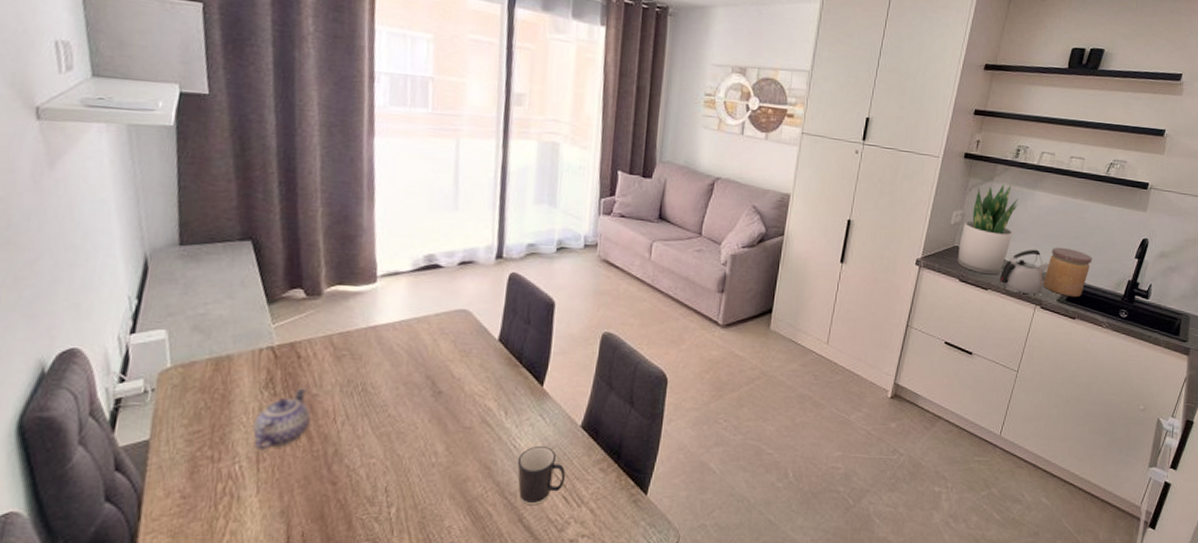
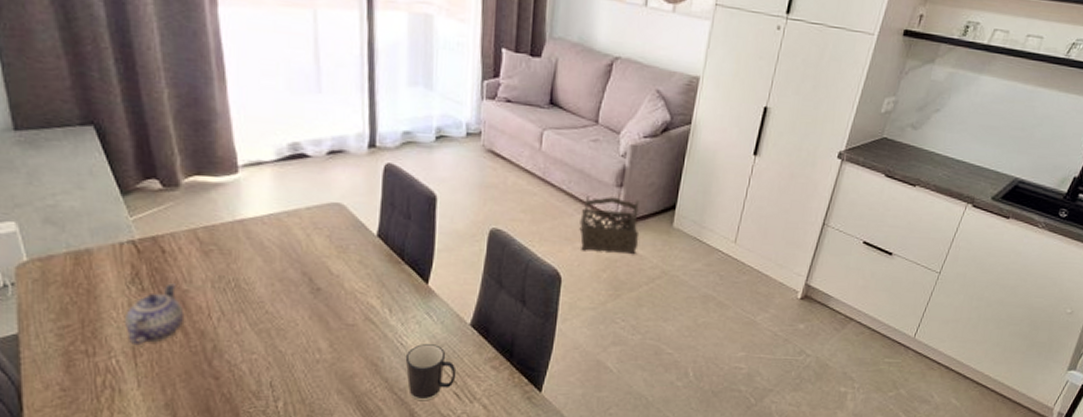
decorative basket: none [684,301,740,357] -> present [579,195,640,255]
planter: present [957,185,1019,275] -> none [884,68,962,170]
kettle: present [999,249,1050,295] -> none [929,141,988,193]
jar: present [1043,247,1092,298] -> none [978,139,1037,196]

